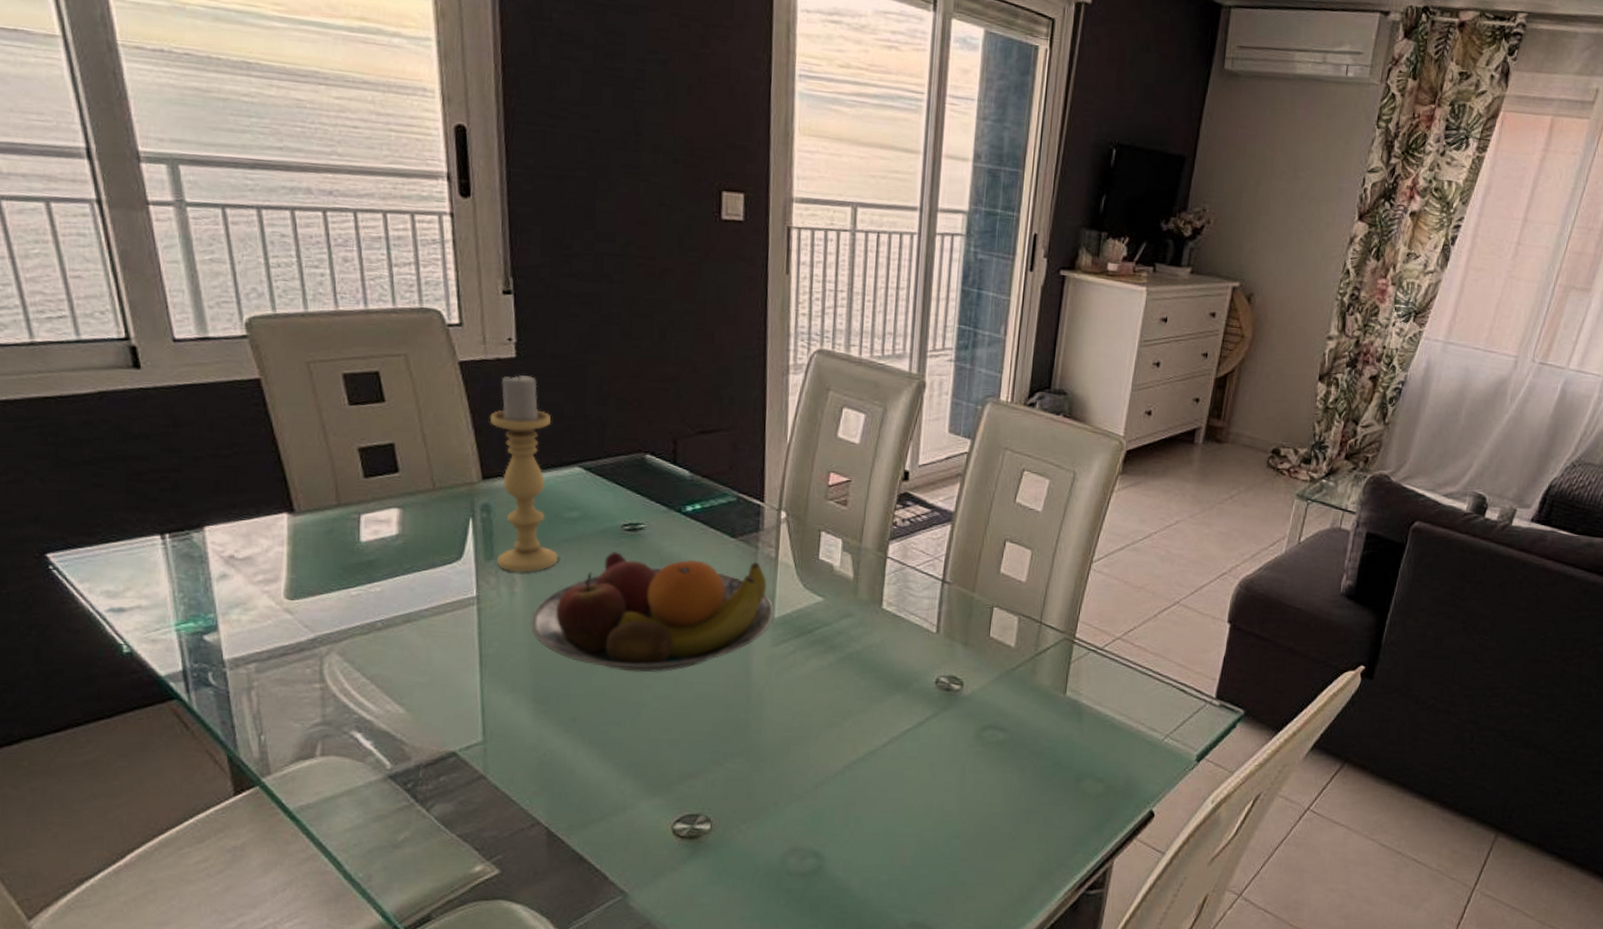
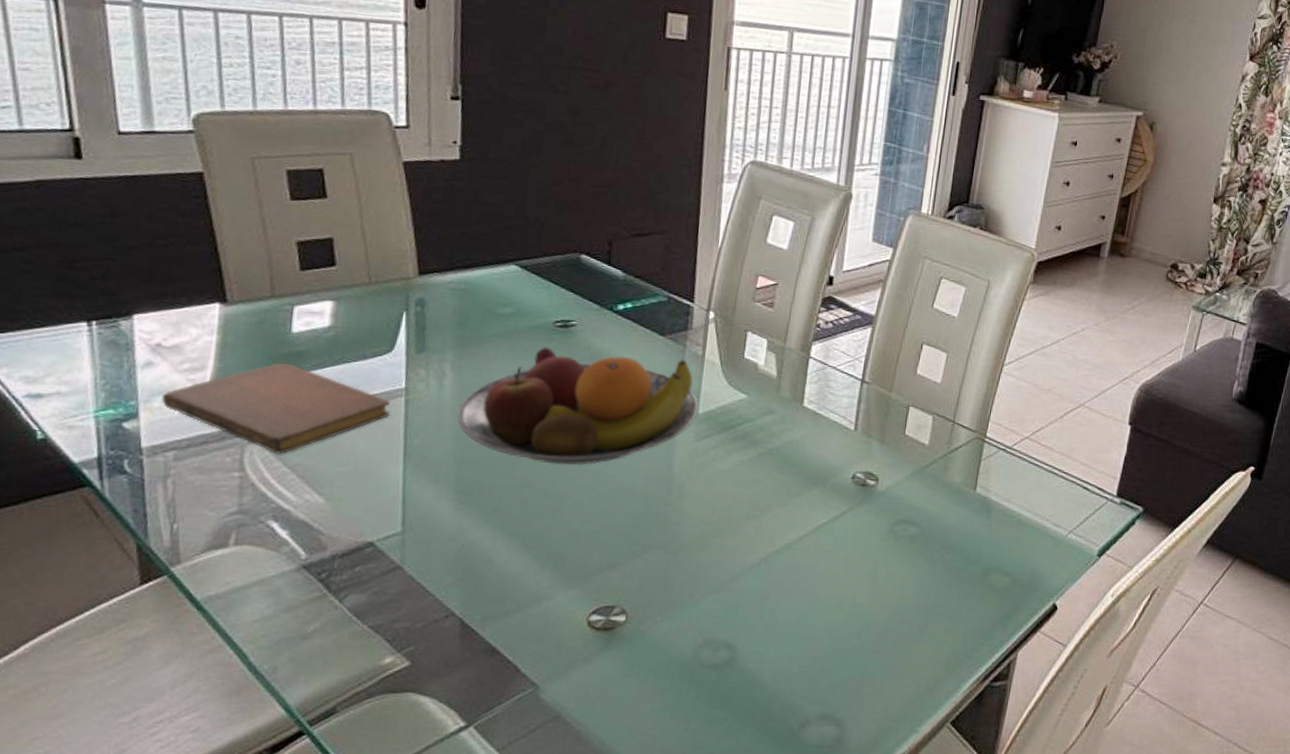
notebook: none [239,572,463,665] -> present [162,362,390,454]
candle holder: present [489,372,558,573] -> none [428,174,490,366]

